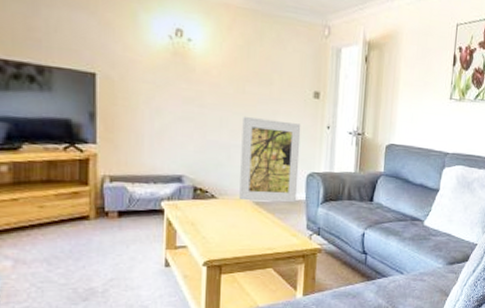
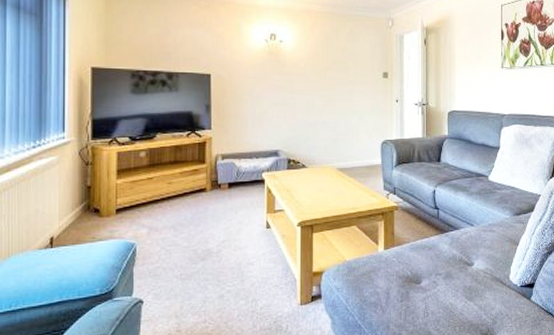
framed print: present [239,116,301,202] -> none [325,97,374,168]

